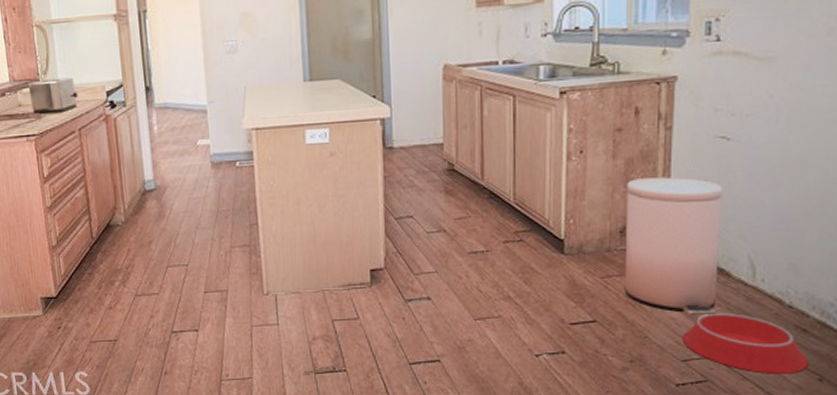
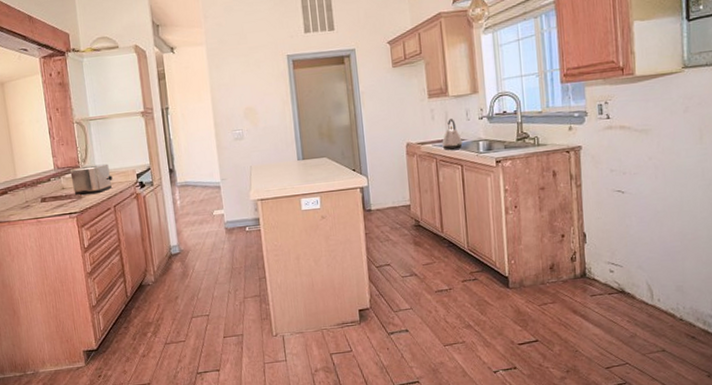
kettle: none [490,35,517,77] -> present [442,119,463,151]
pedal bin: present [624,177,723,315] -> none [552,223,628,331]
pet bowl: present [682,312,810,374] -> none [604,327,700,374]

